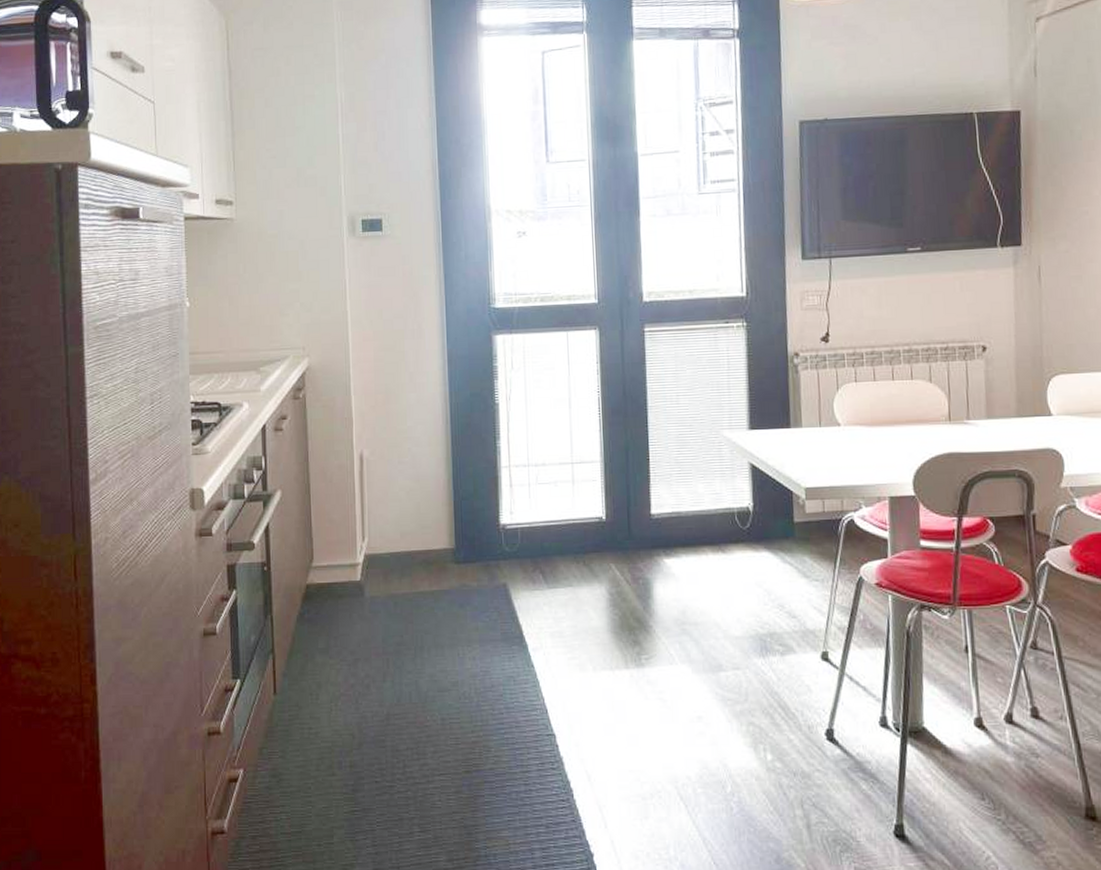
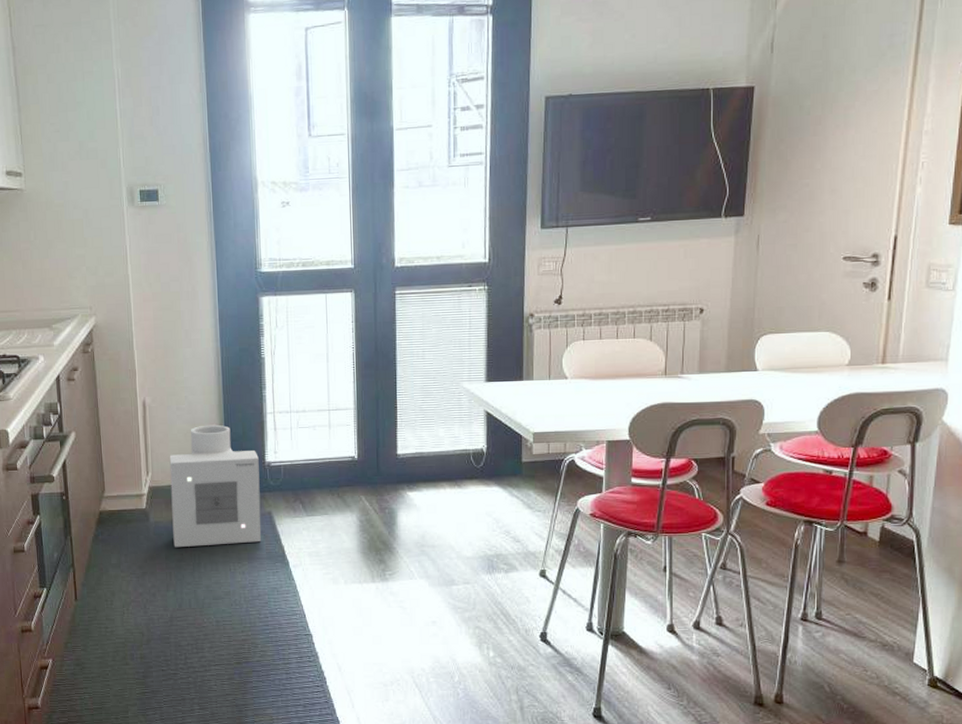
air purifier: none [389,480,495,628] -> present [169,424,262,548]

